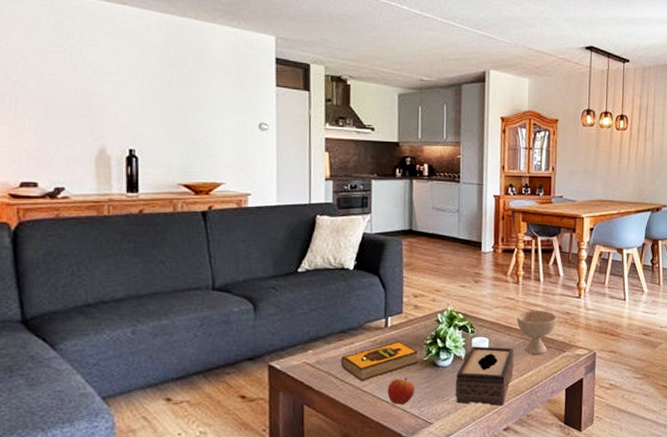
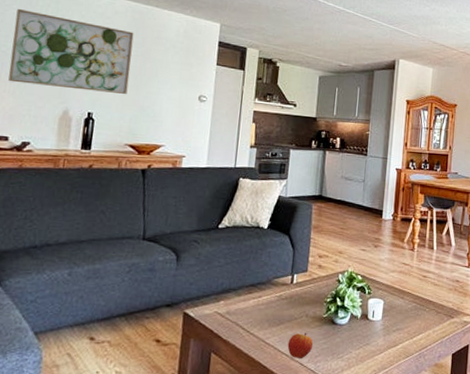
wall art: none [24,27,174,126] -> present [8,8,134,94]
hardback book: present [340,341,419,382] -> none [248,297,319,334]
tissue box: present [455,346,514,406] -> none [349,307,406,367]
bowl: present [516,310,557,355] -> none [410,276,447,319]

